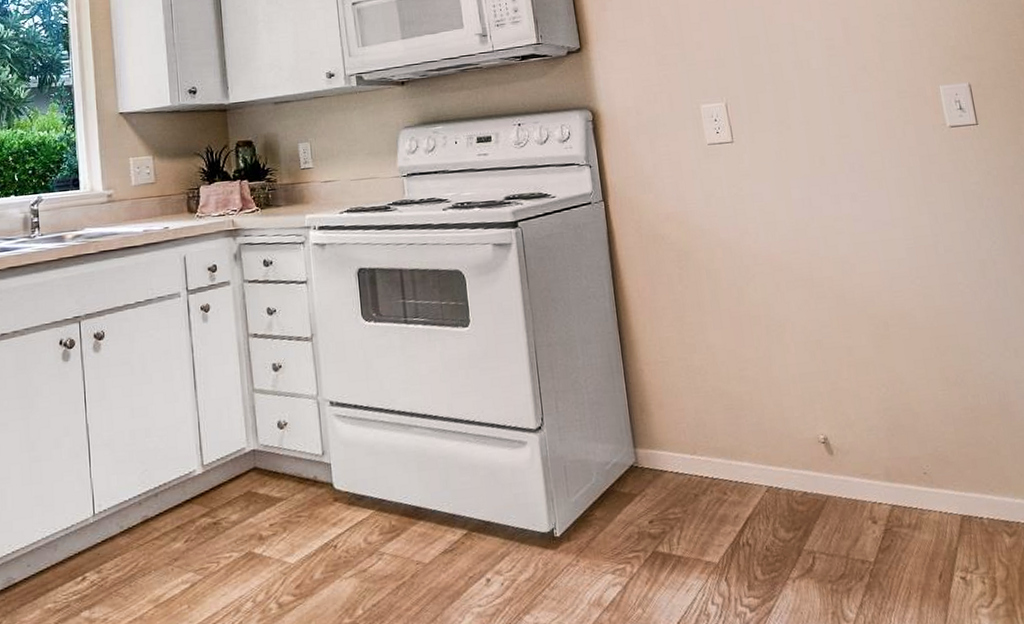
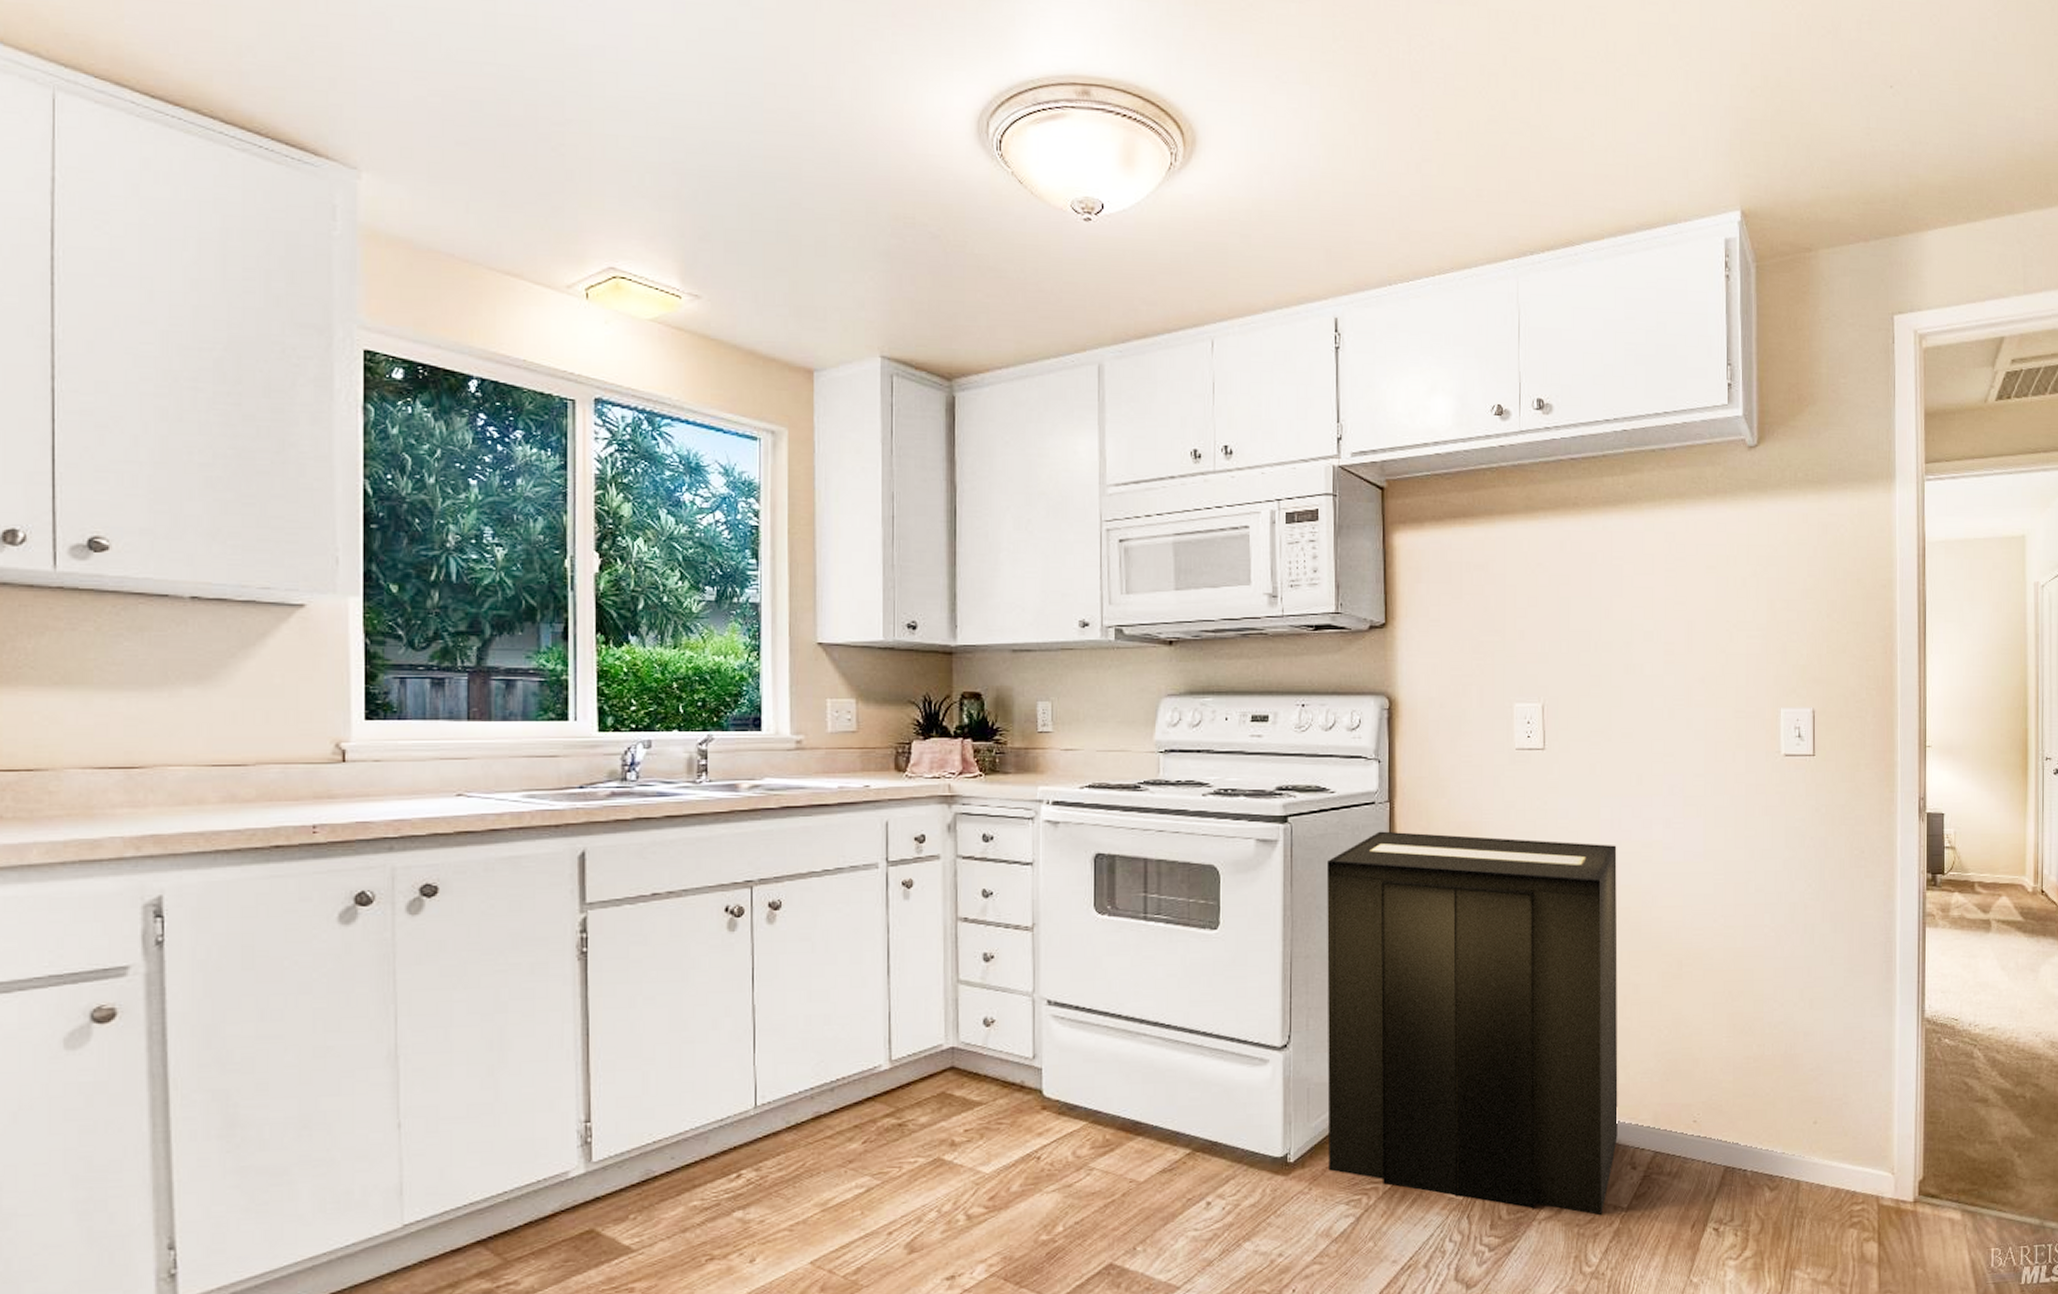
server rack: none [556,221,855,571] -> present [1327,831,1618,1216]

